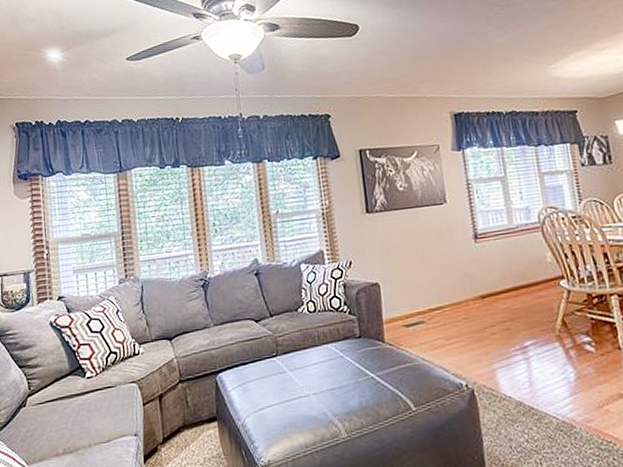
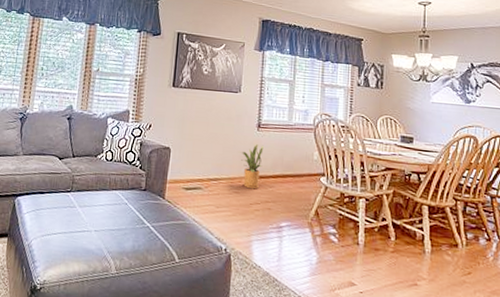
house plant: none [459,258,490,311] -> present [239,144,264,190]

